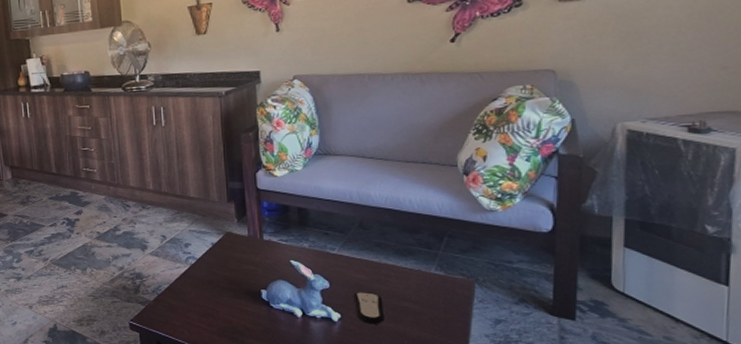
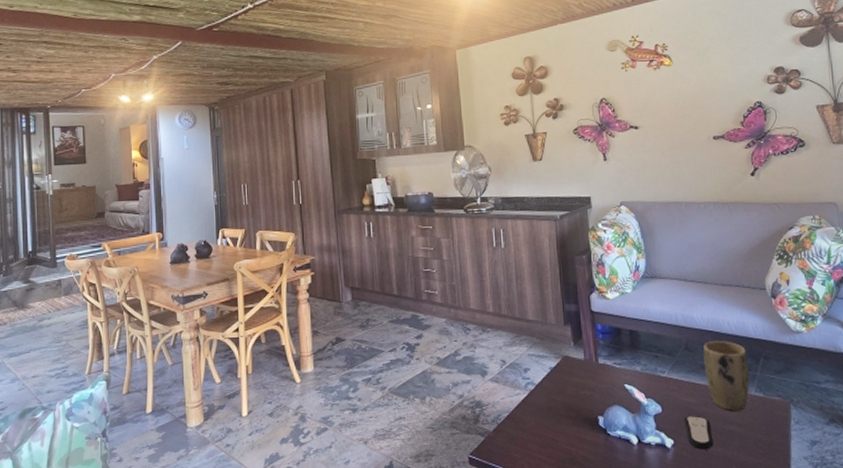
plant pot: none [378,219,430,288] -> present [703,341,750,411]

